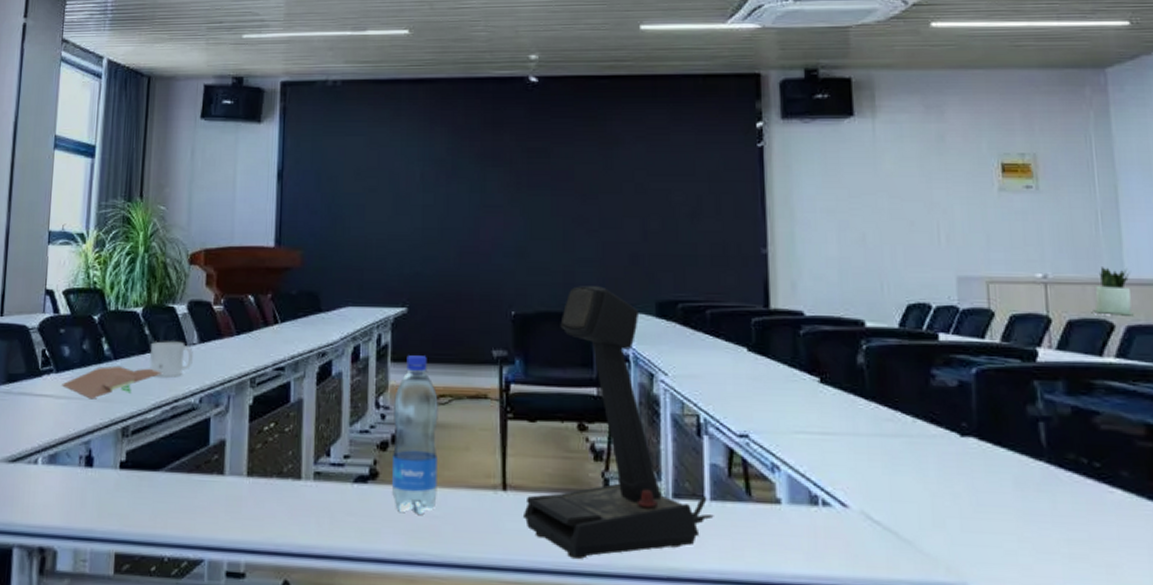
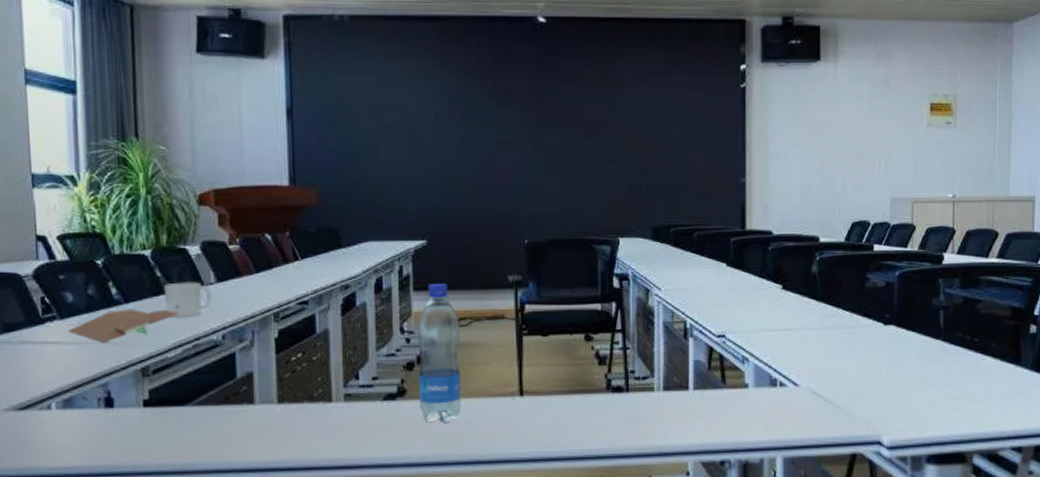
microphone: present [522,286,714,559] -> none [537,215,696,446]
planter: present [1093,267,1134,316] -> none [985,187,1013,226]

